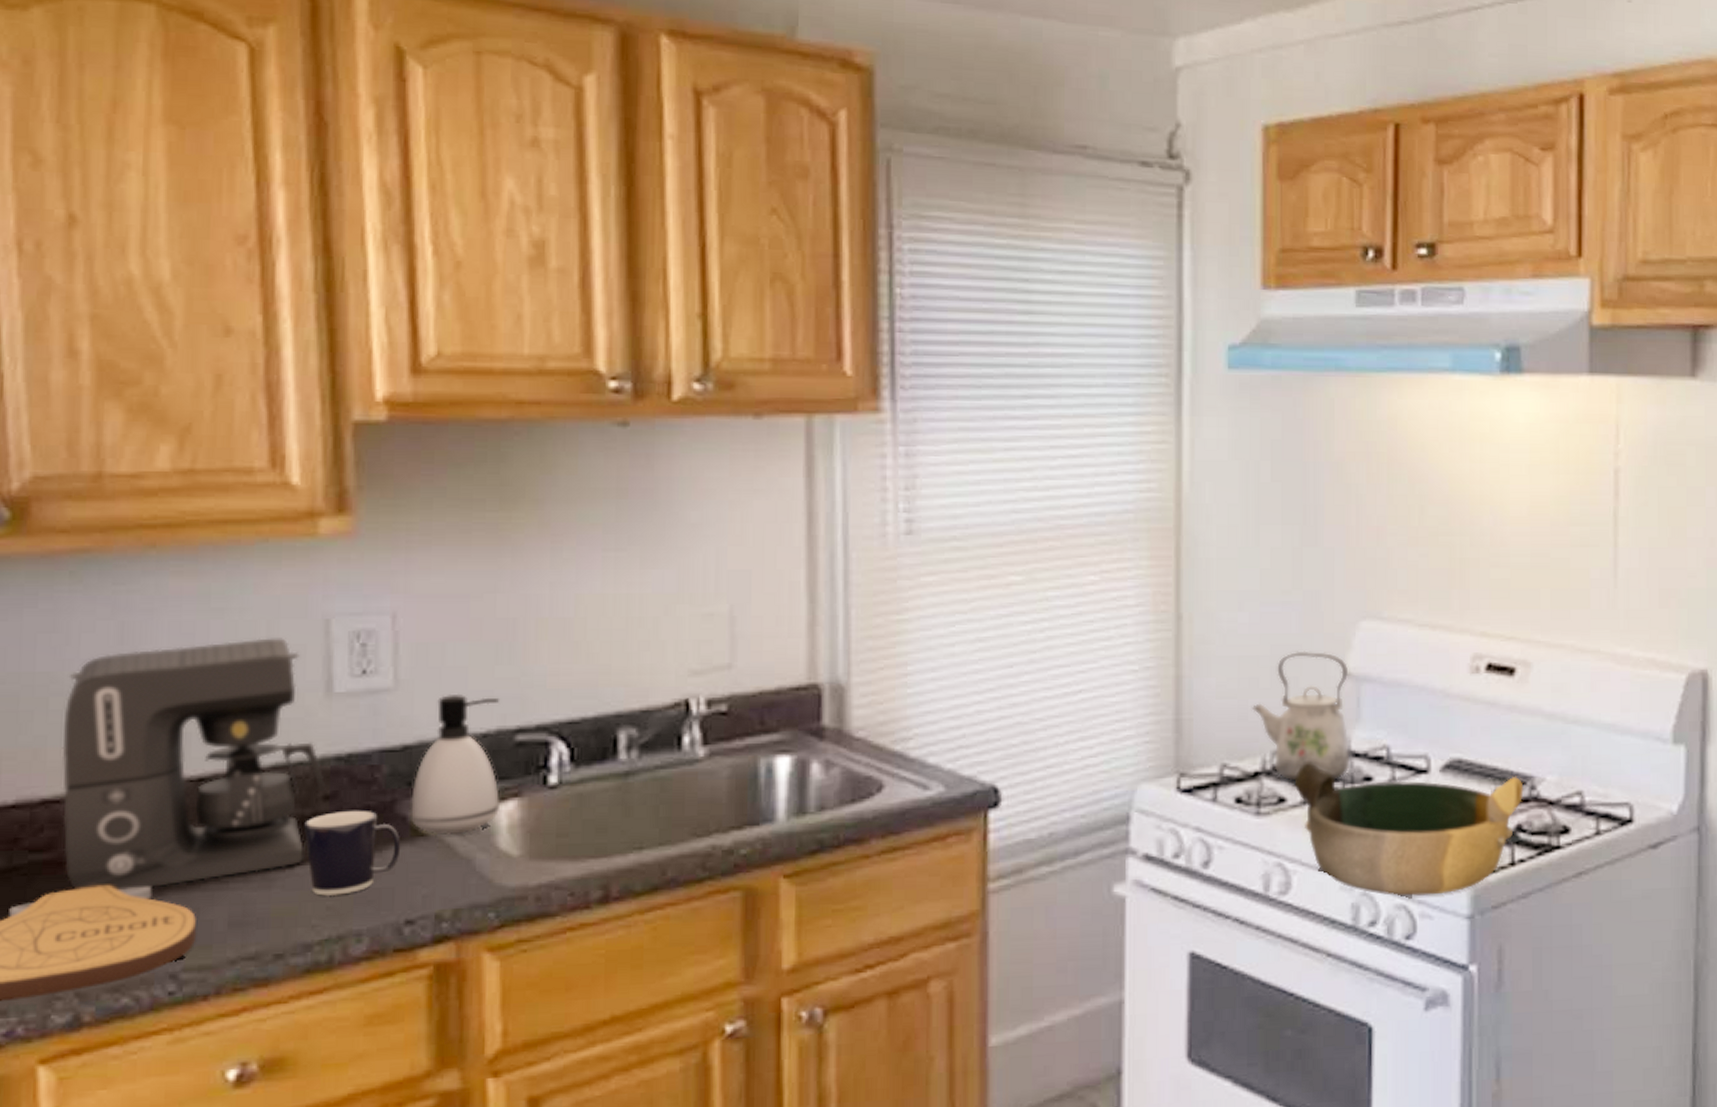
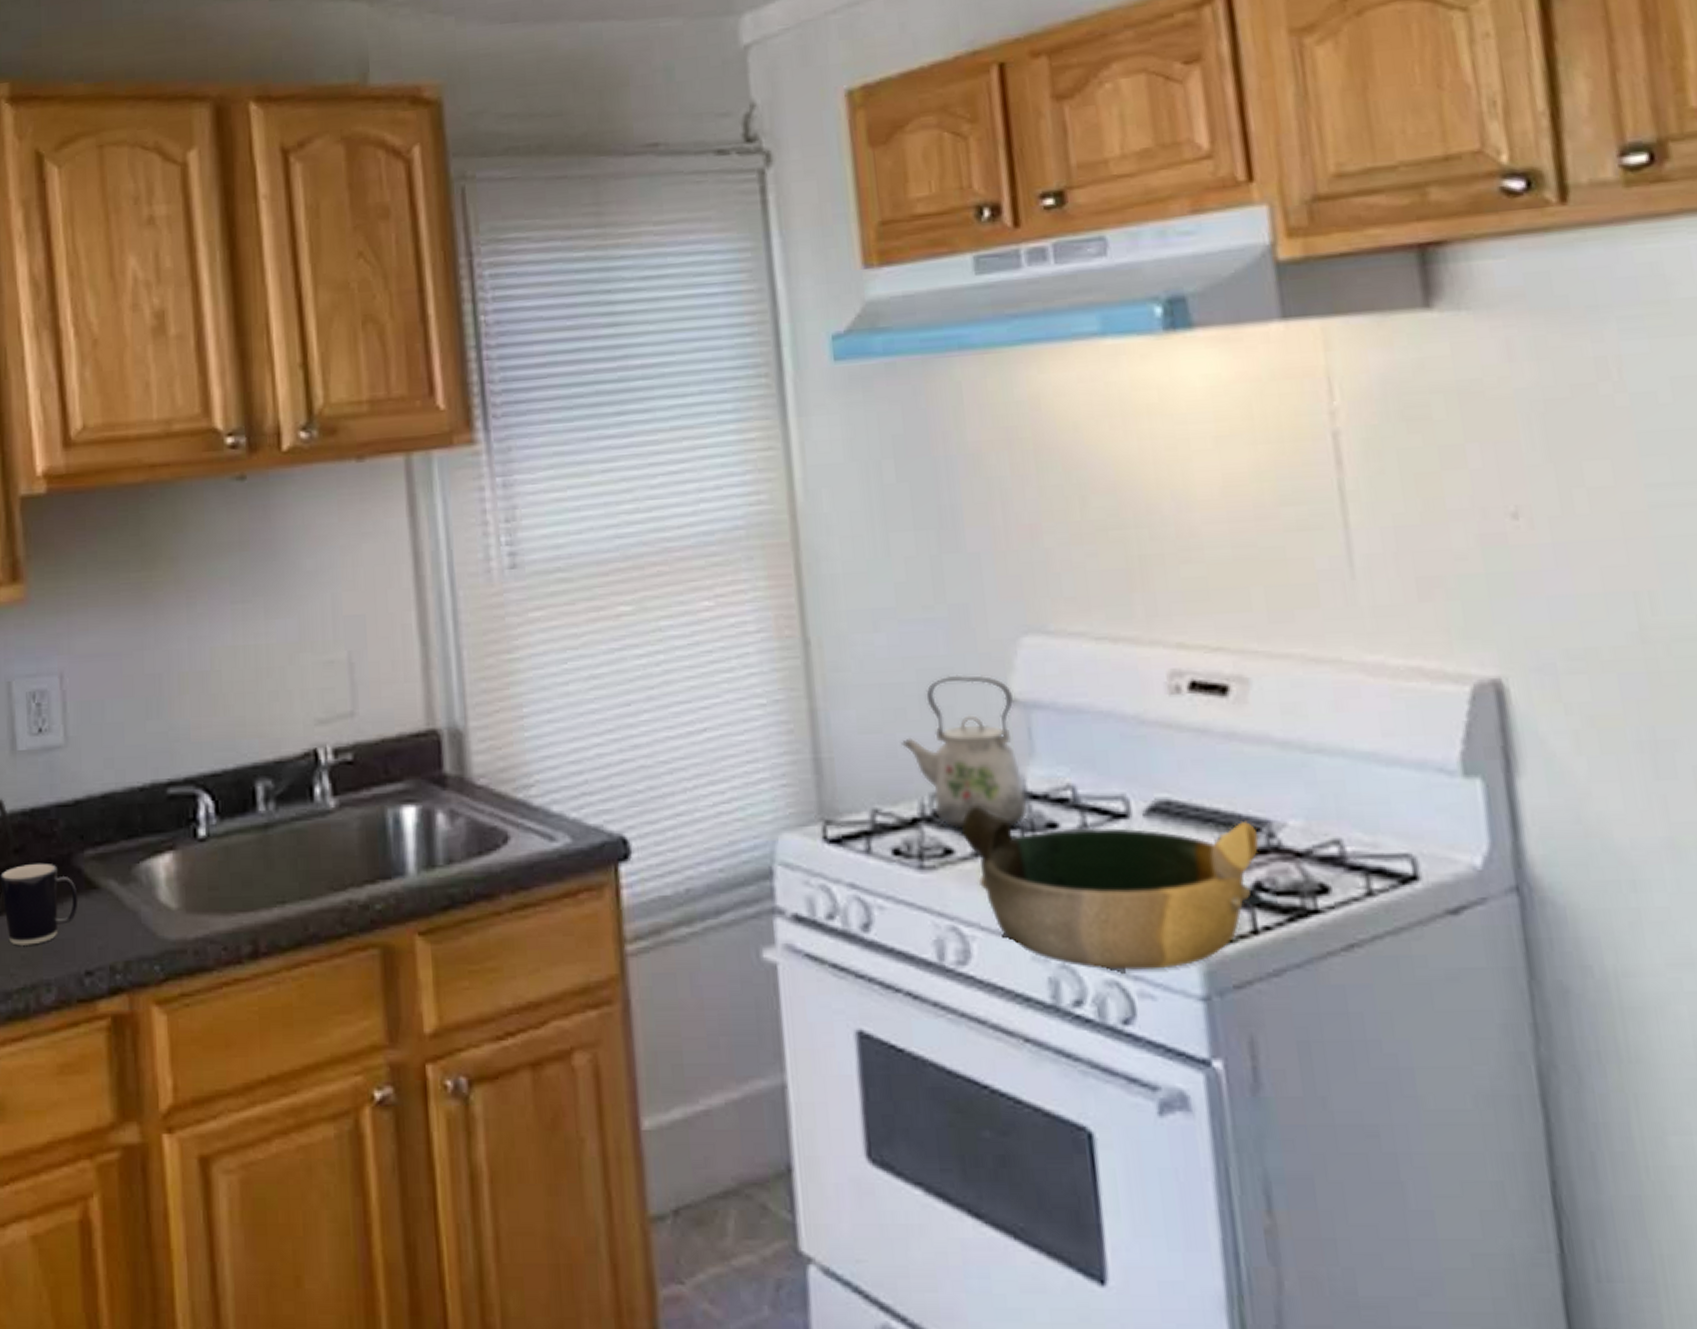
soap dispenser: present [410,693,500,836] -> none [84,748,158,888]

